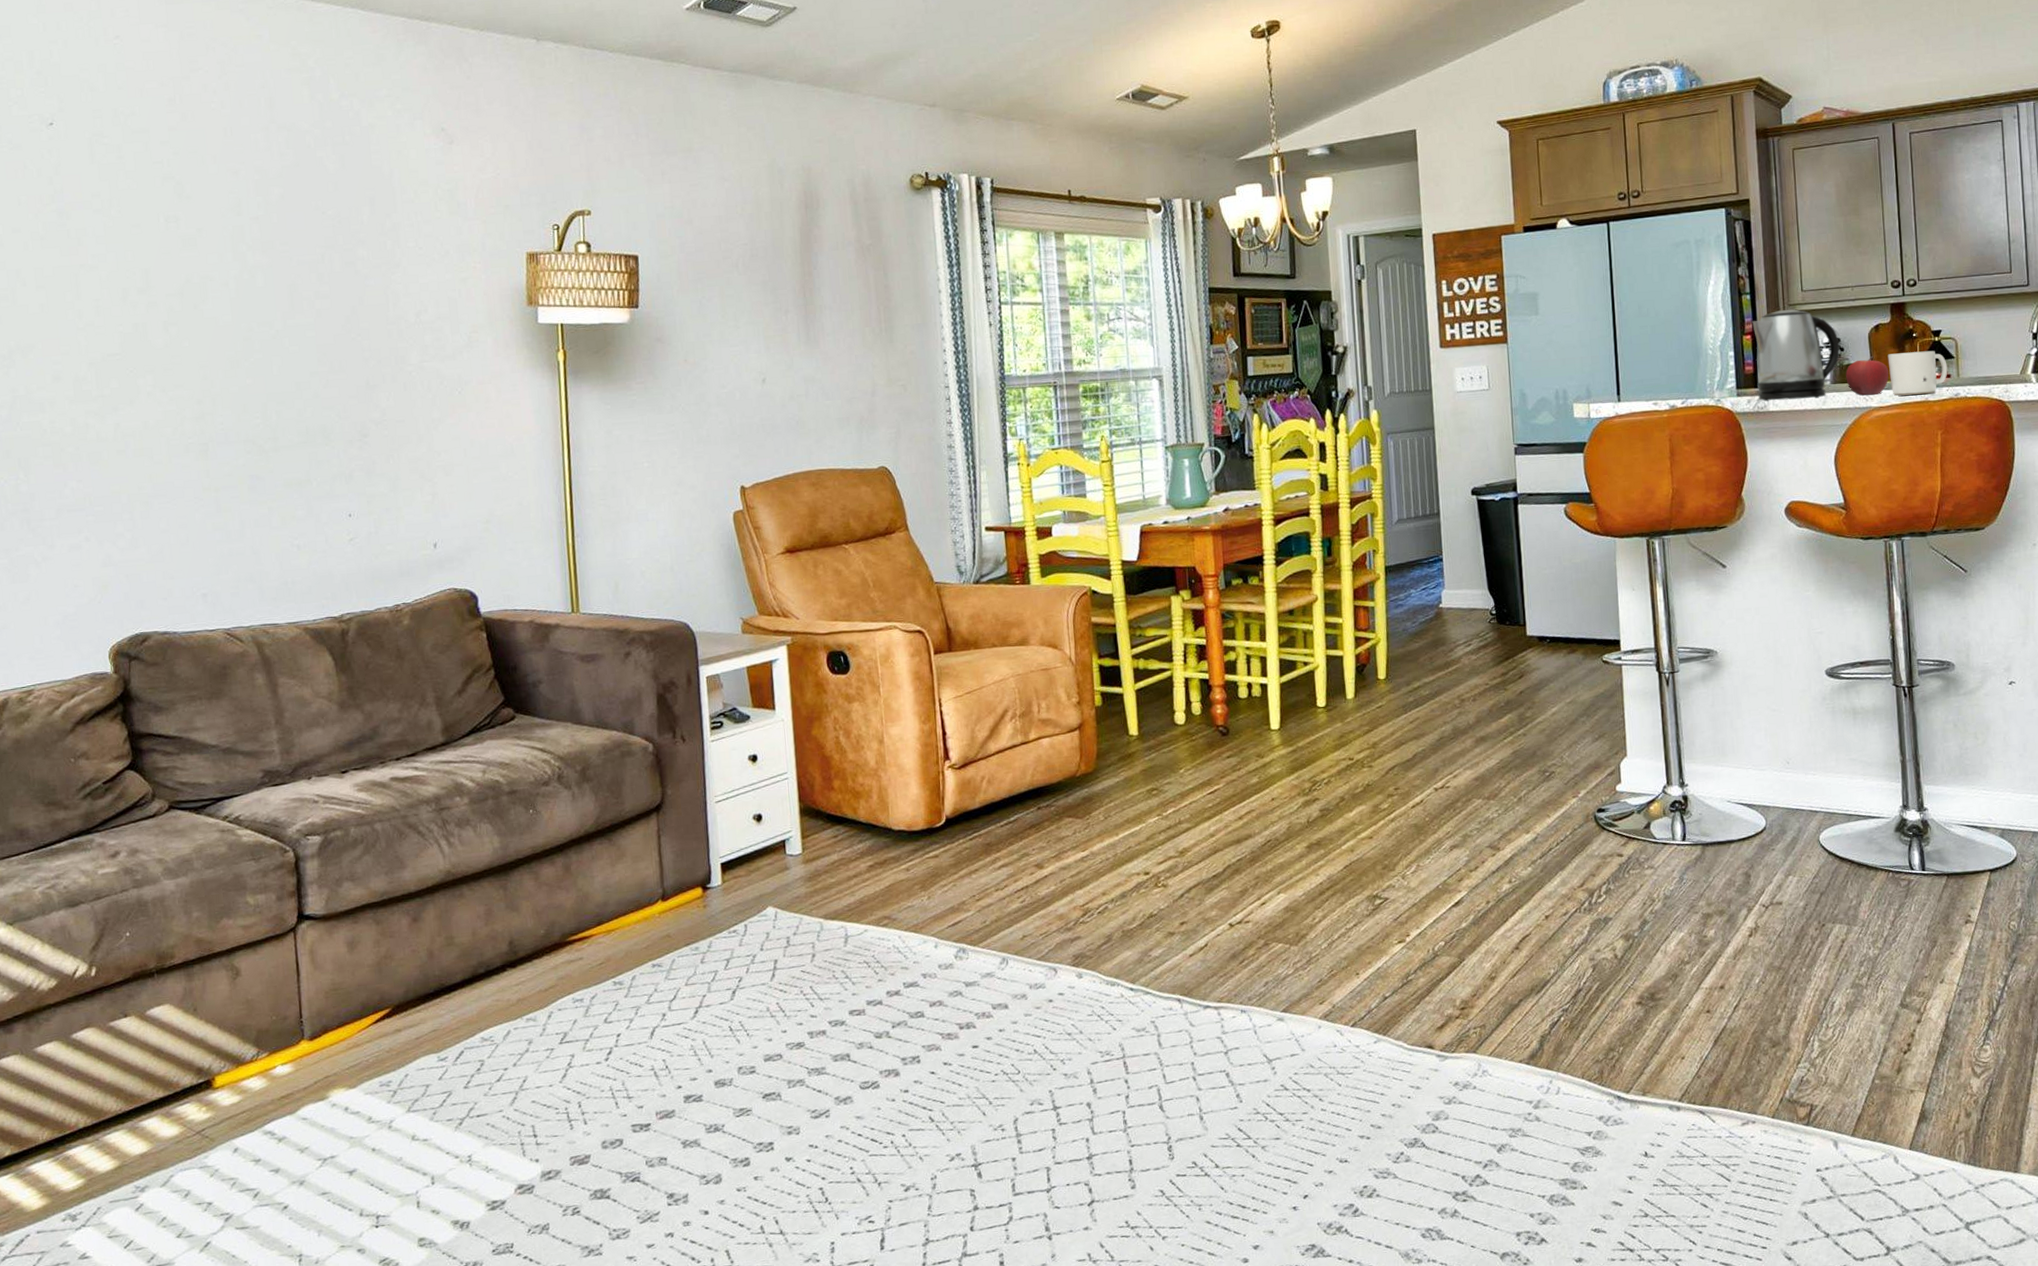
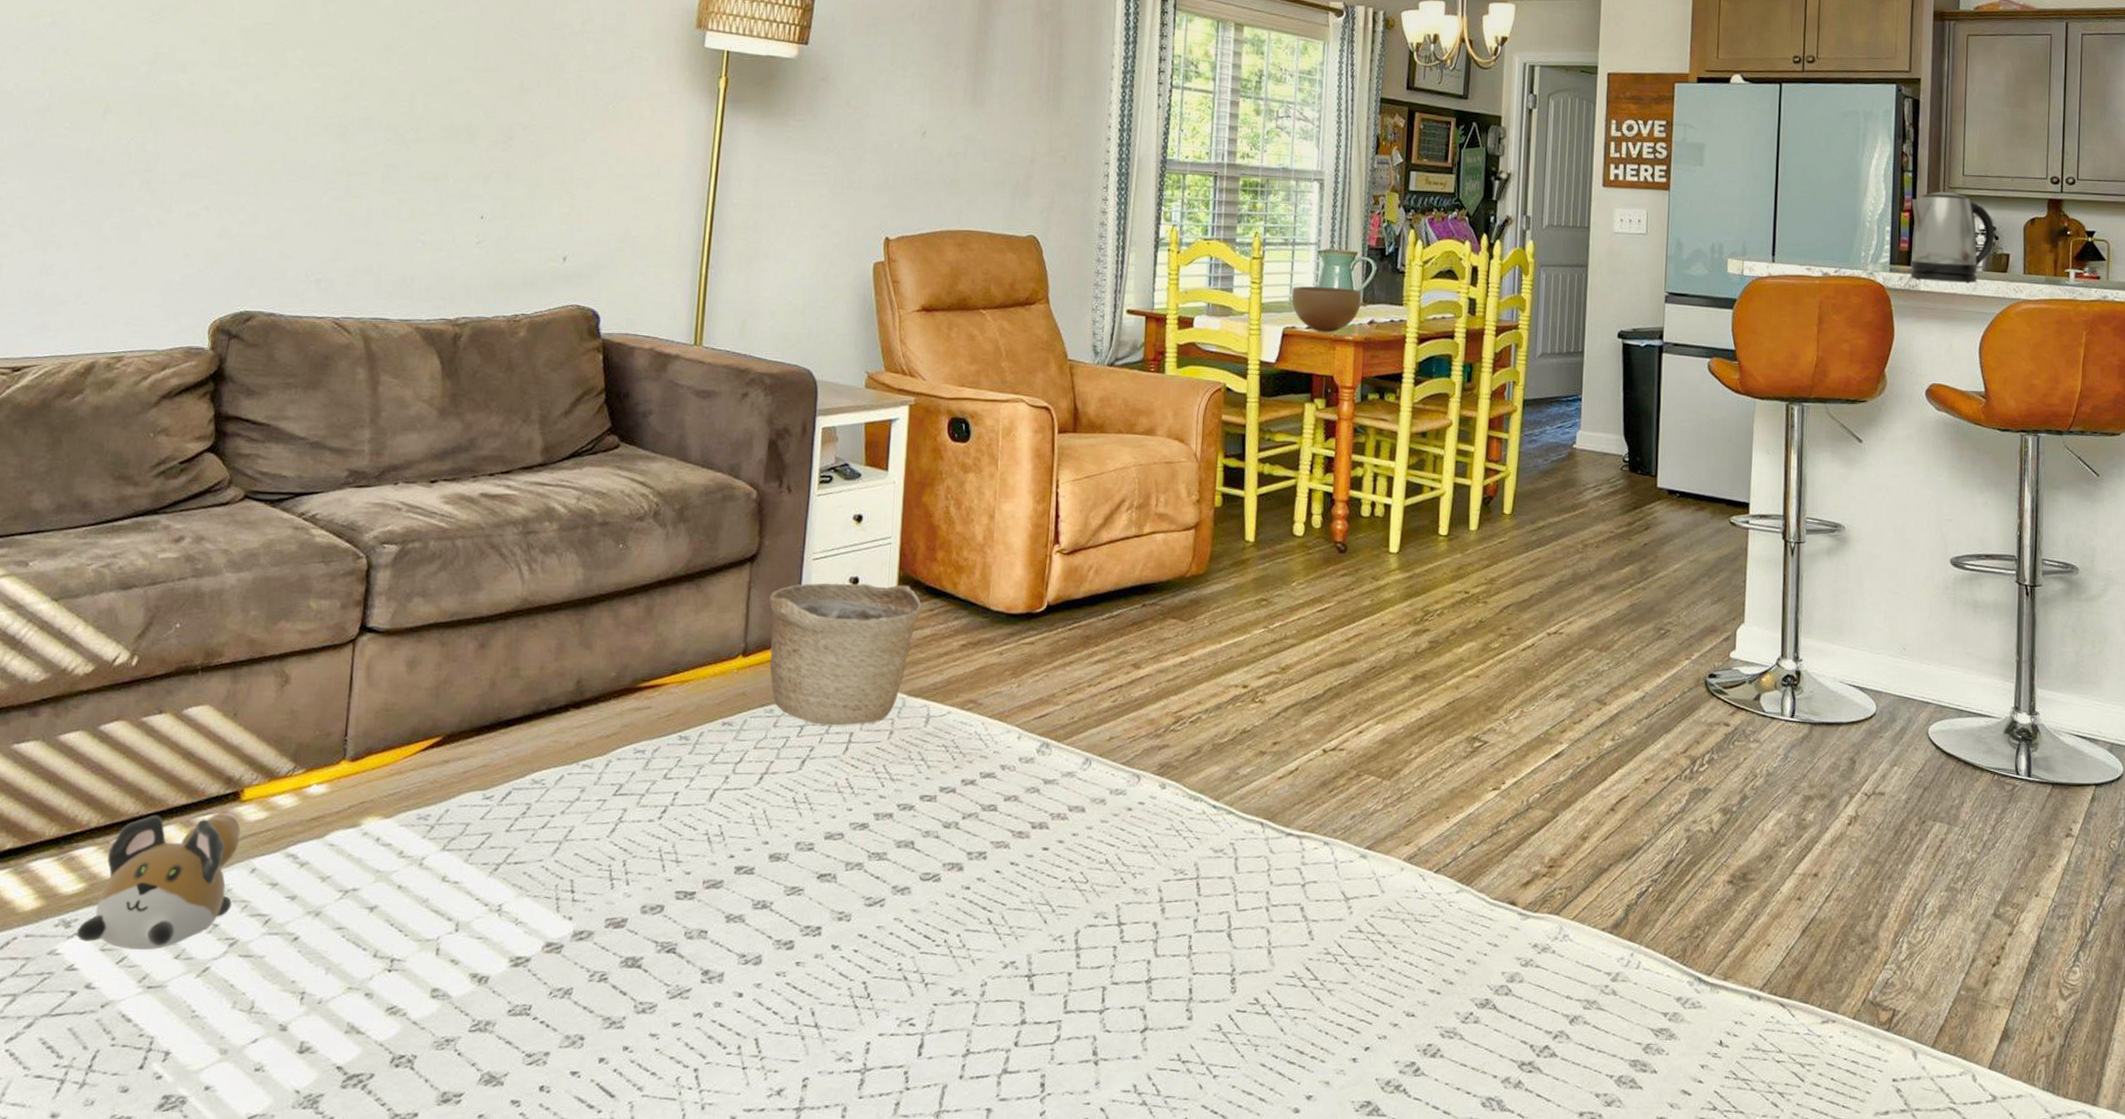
plush toy: none [83,1101,221,1234] -> present [76,813,241,949]
basket: none [679,816,826,957] -> present [769,583,922,726]
bowl: none [1144,479,1214,526] -> present [1291,286,1362,333]
fruit: present [1846,355,1889,397] -> none [1998,248,2041,288]
mug: present [1887,350,1948,396] -> none [2040,248,2098,294]

